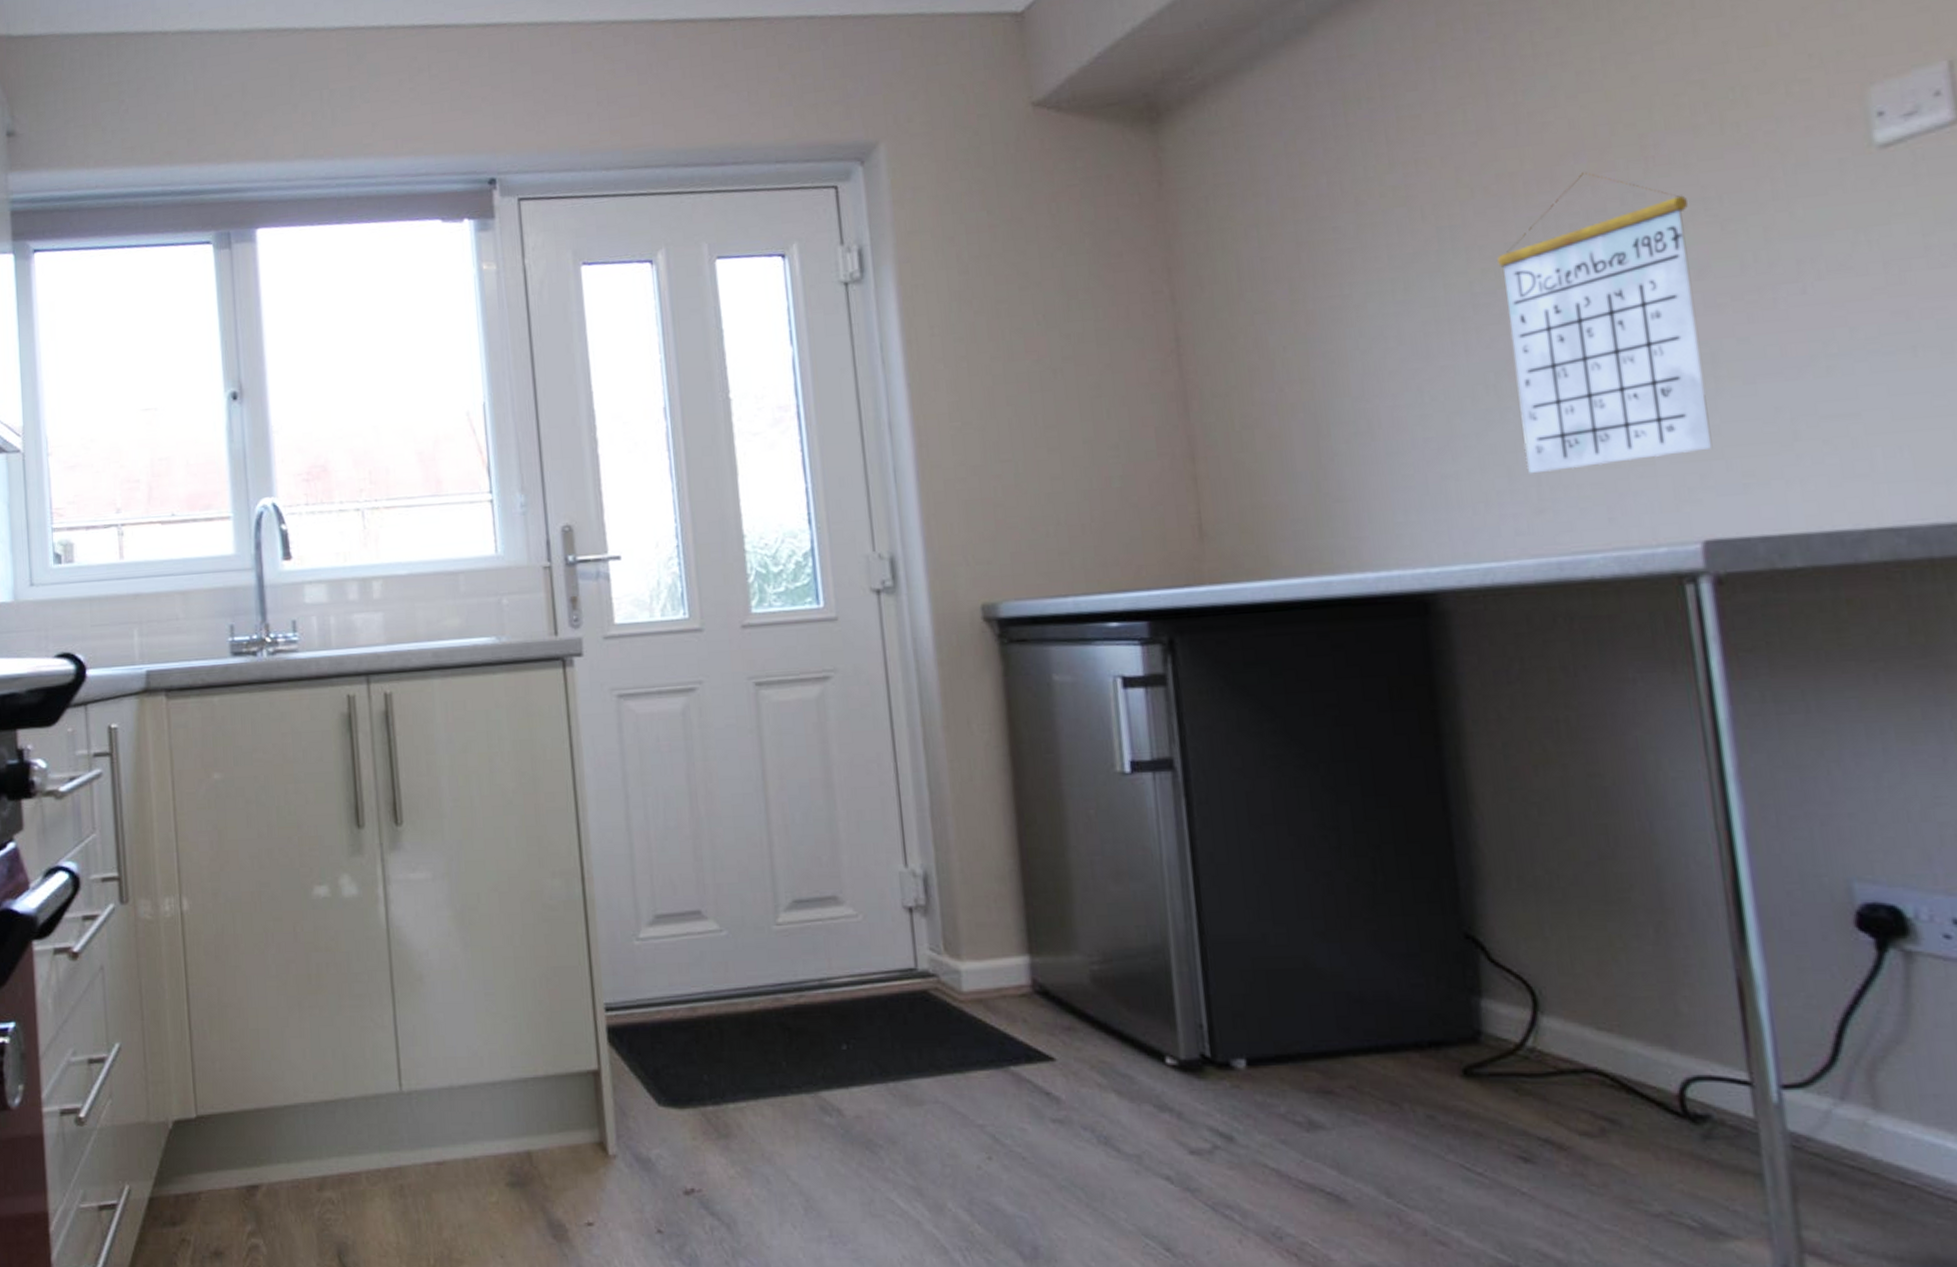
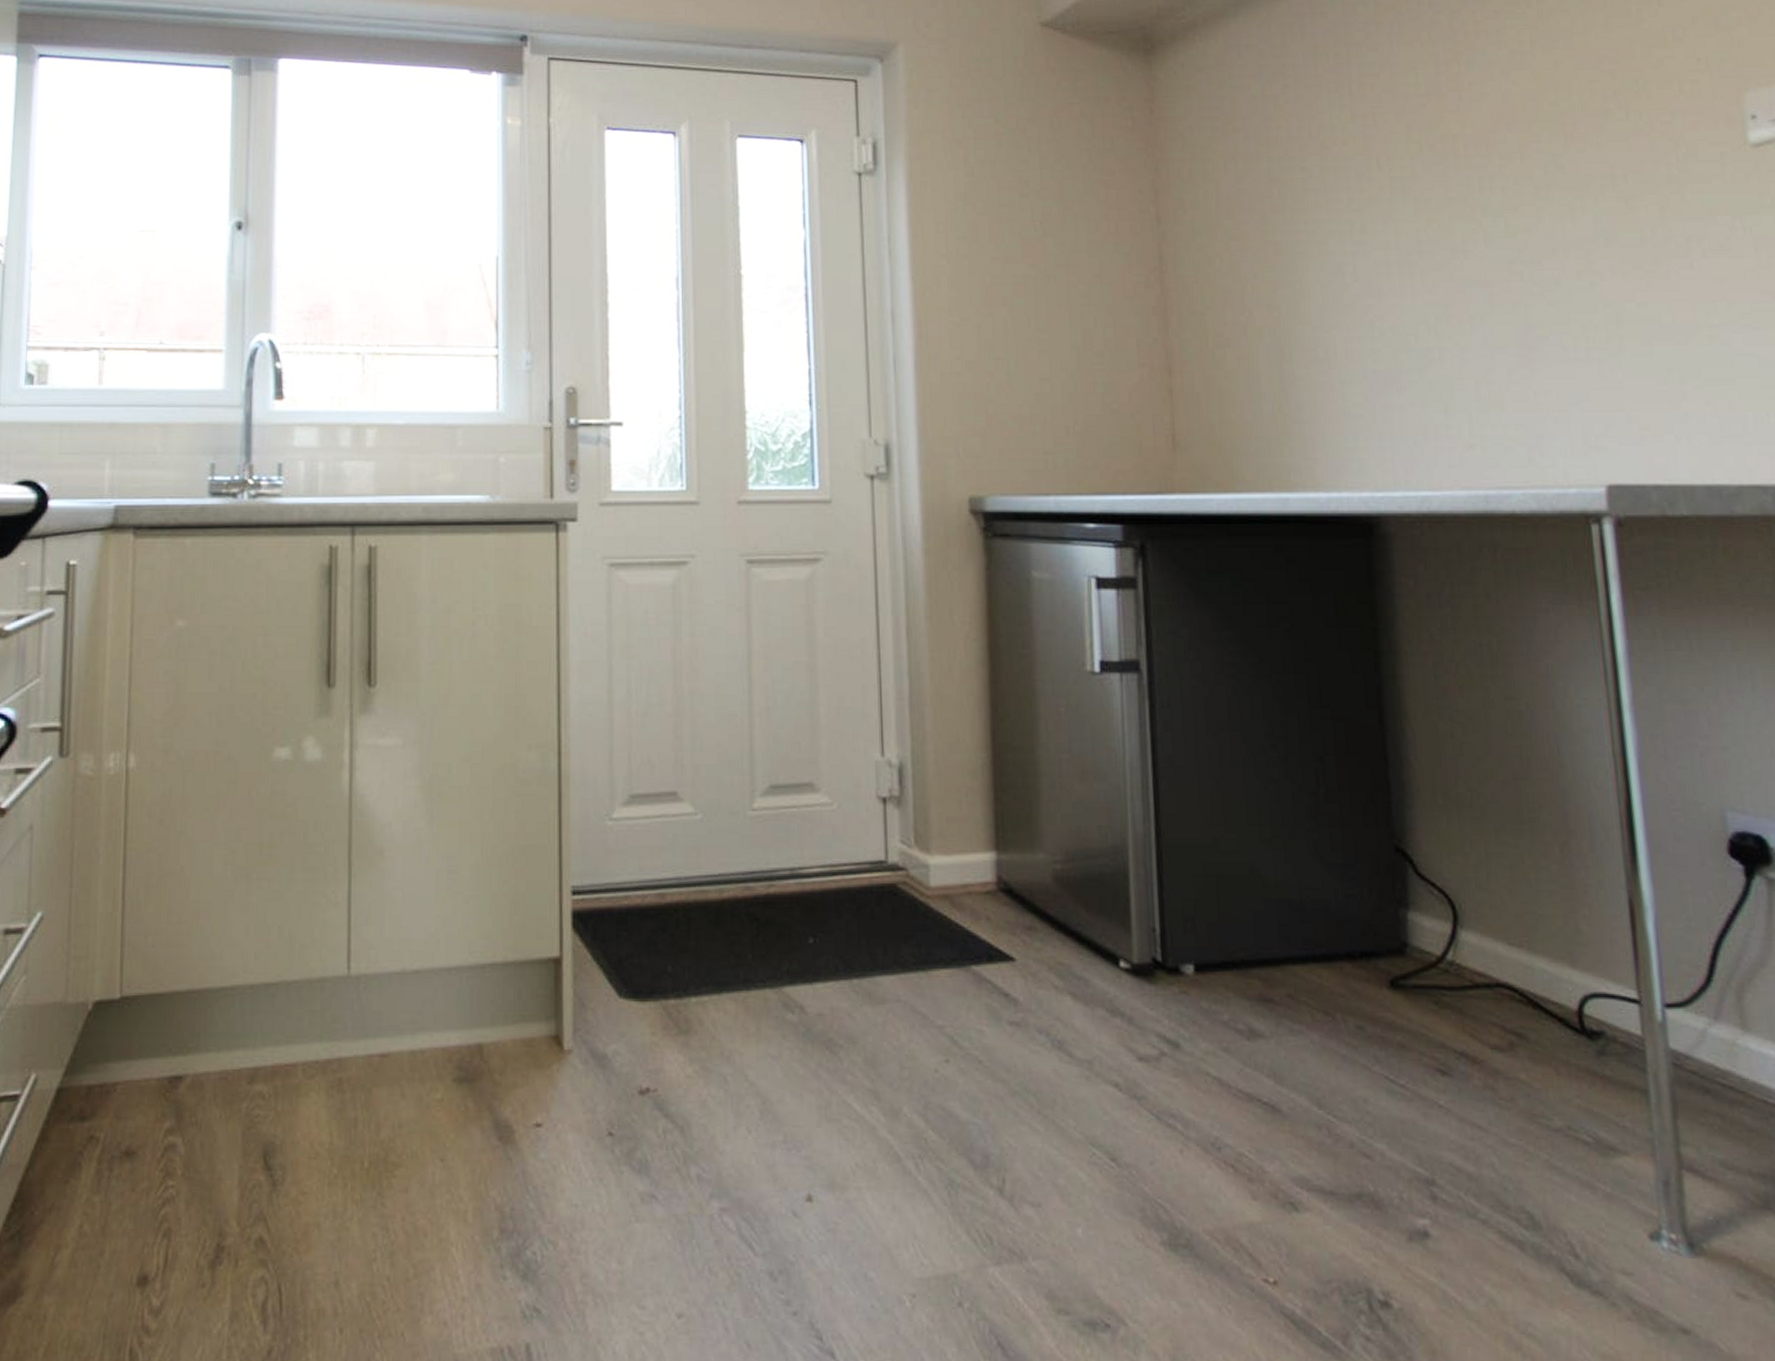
calendar: present [1497,172,1713,474] -> none [1440,141,1616,412]

